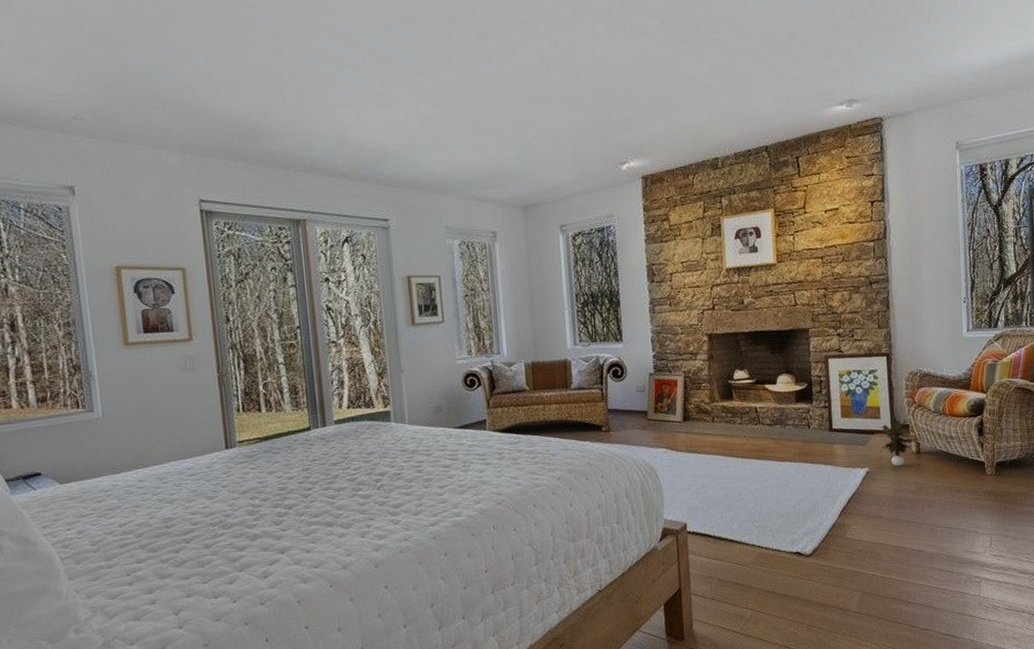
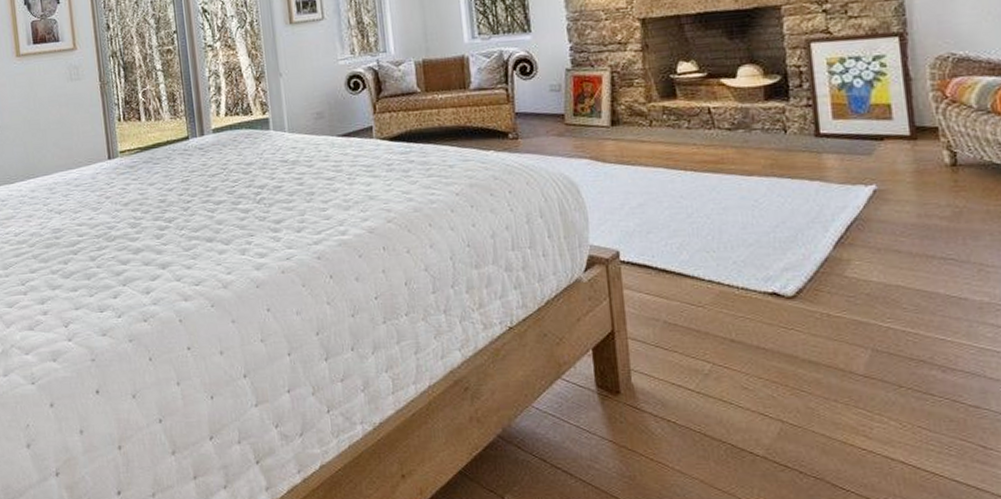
potted plant: present [881,416,914,467] -> none [894,115,947,184]

